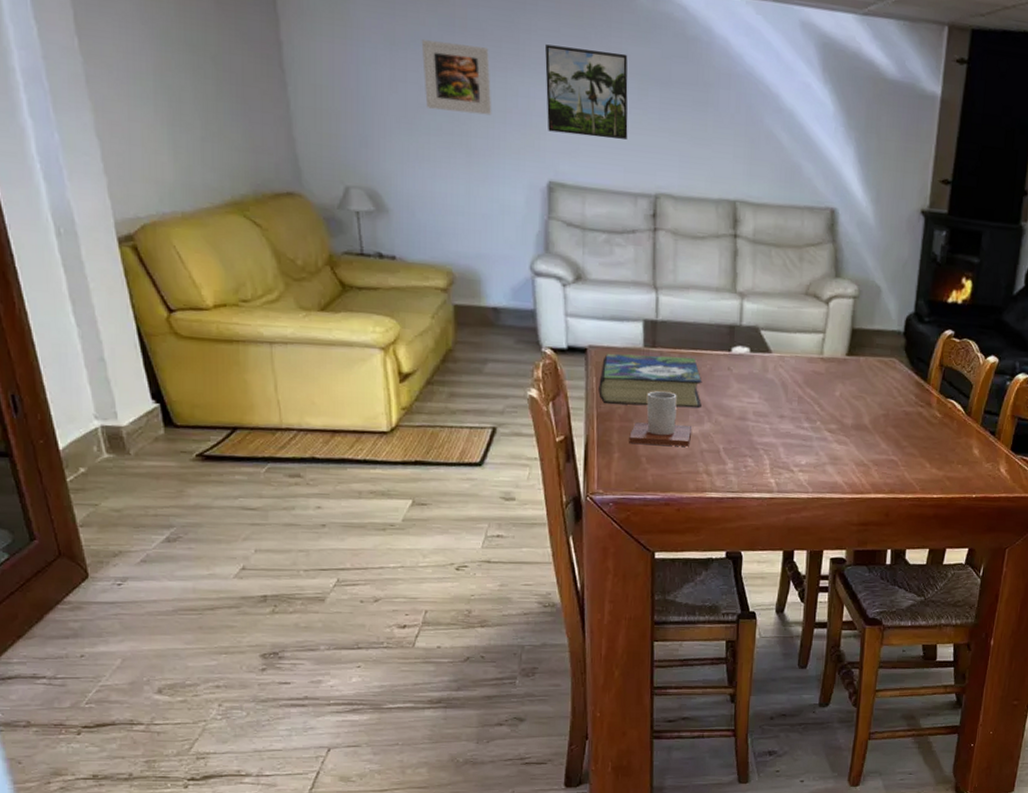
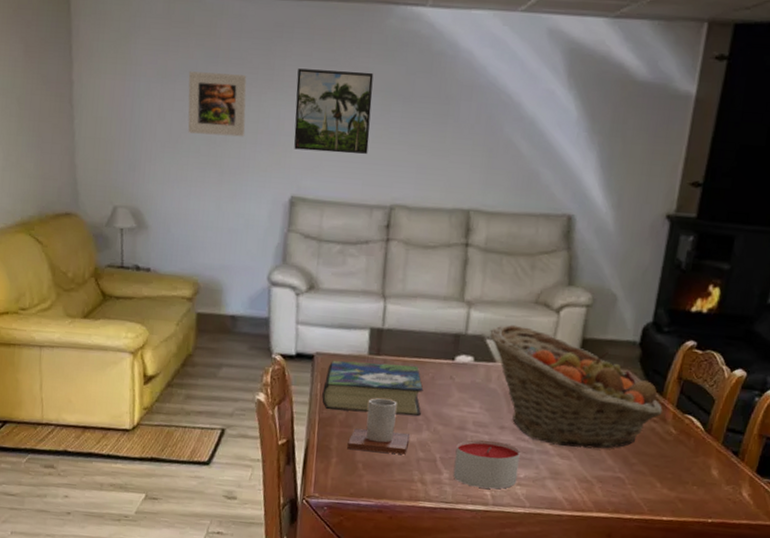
candle: none [737,429,800,477] -> present [453,439,520,489]
fruit basket: none [764,315,928,434] -> present [490,324,663,449]

